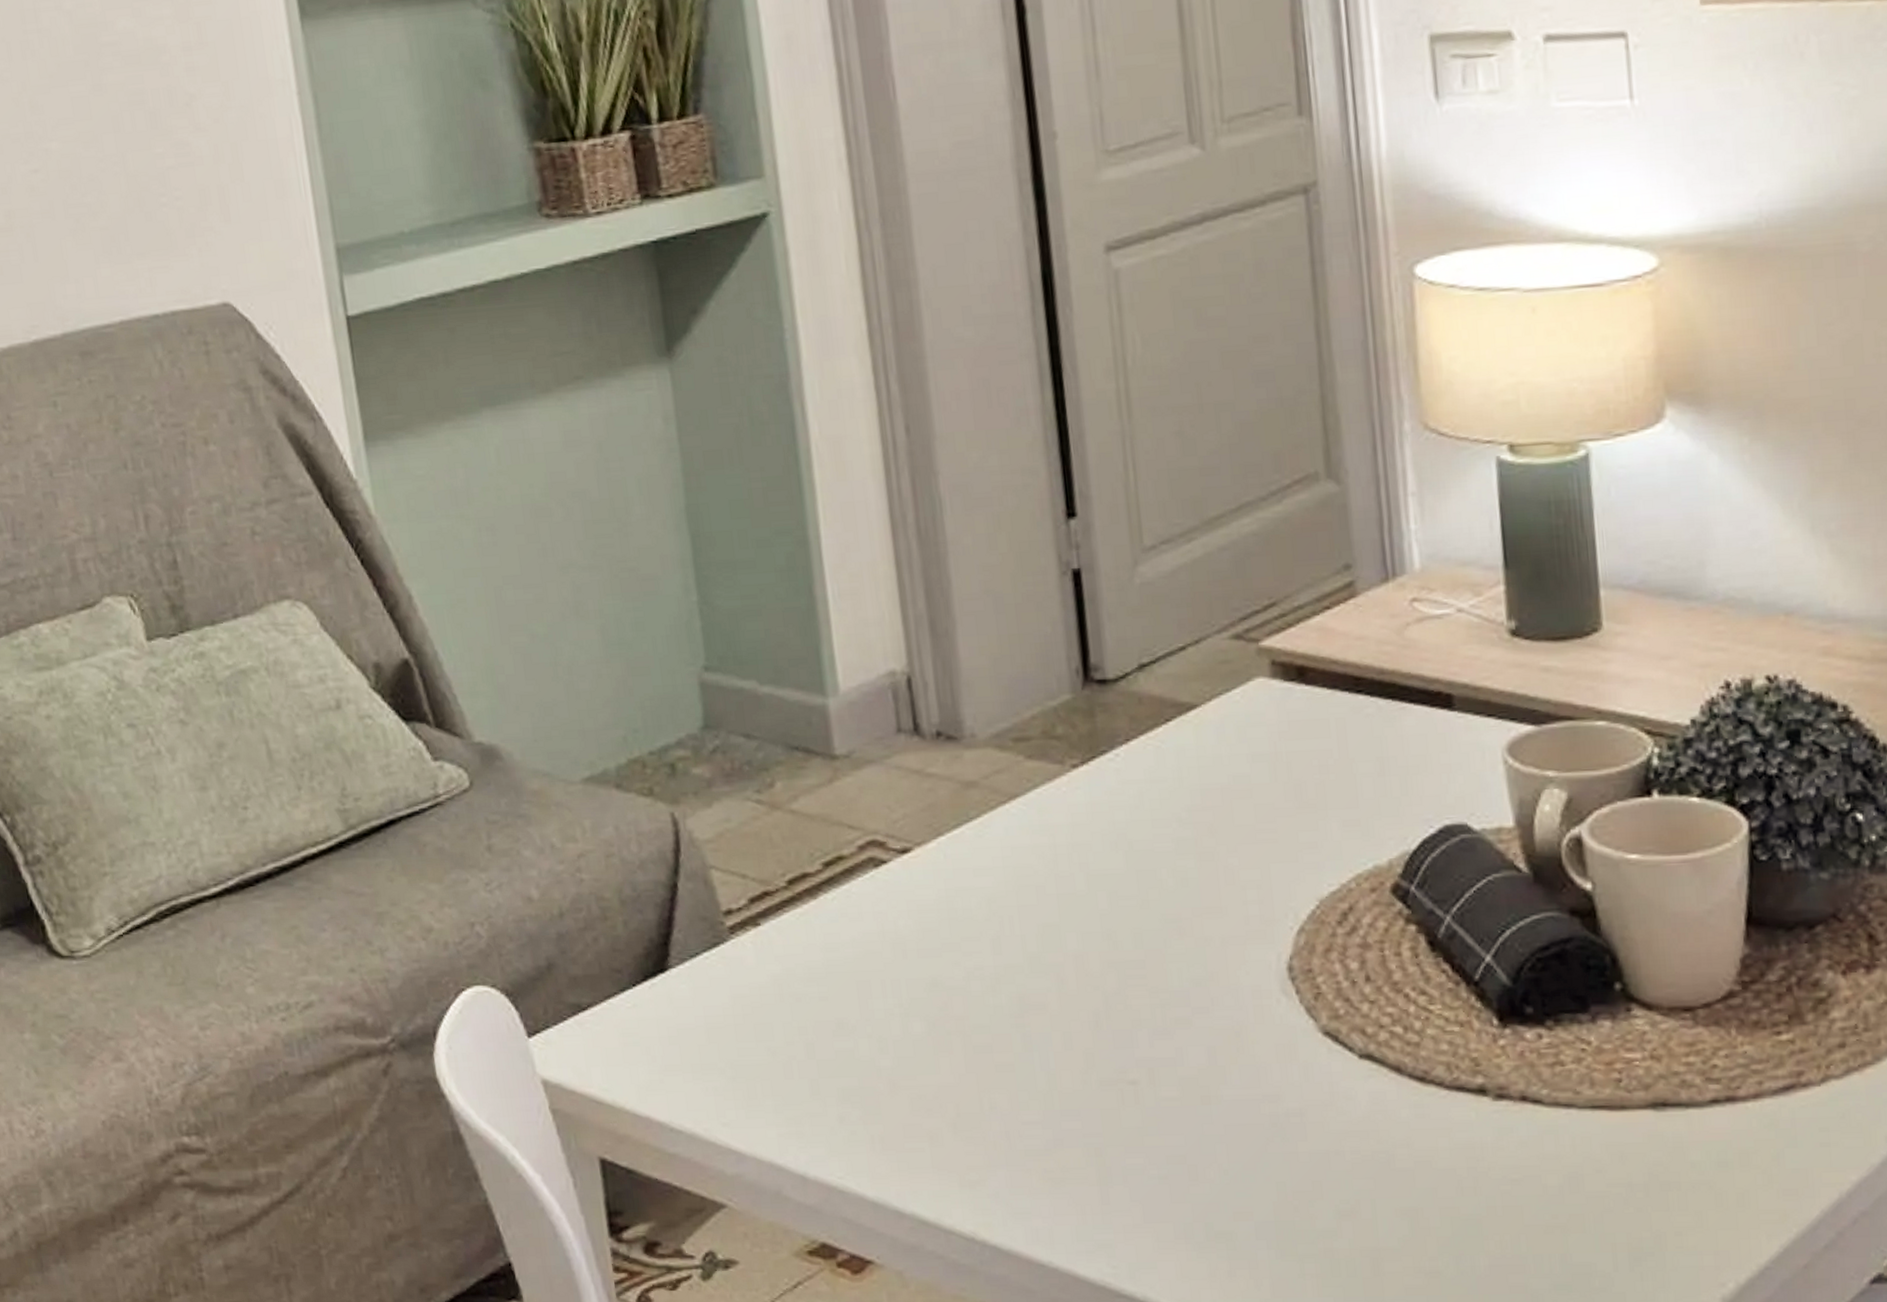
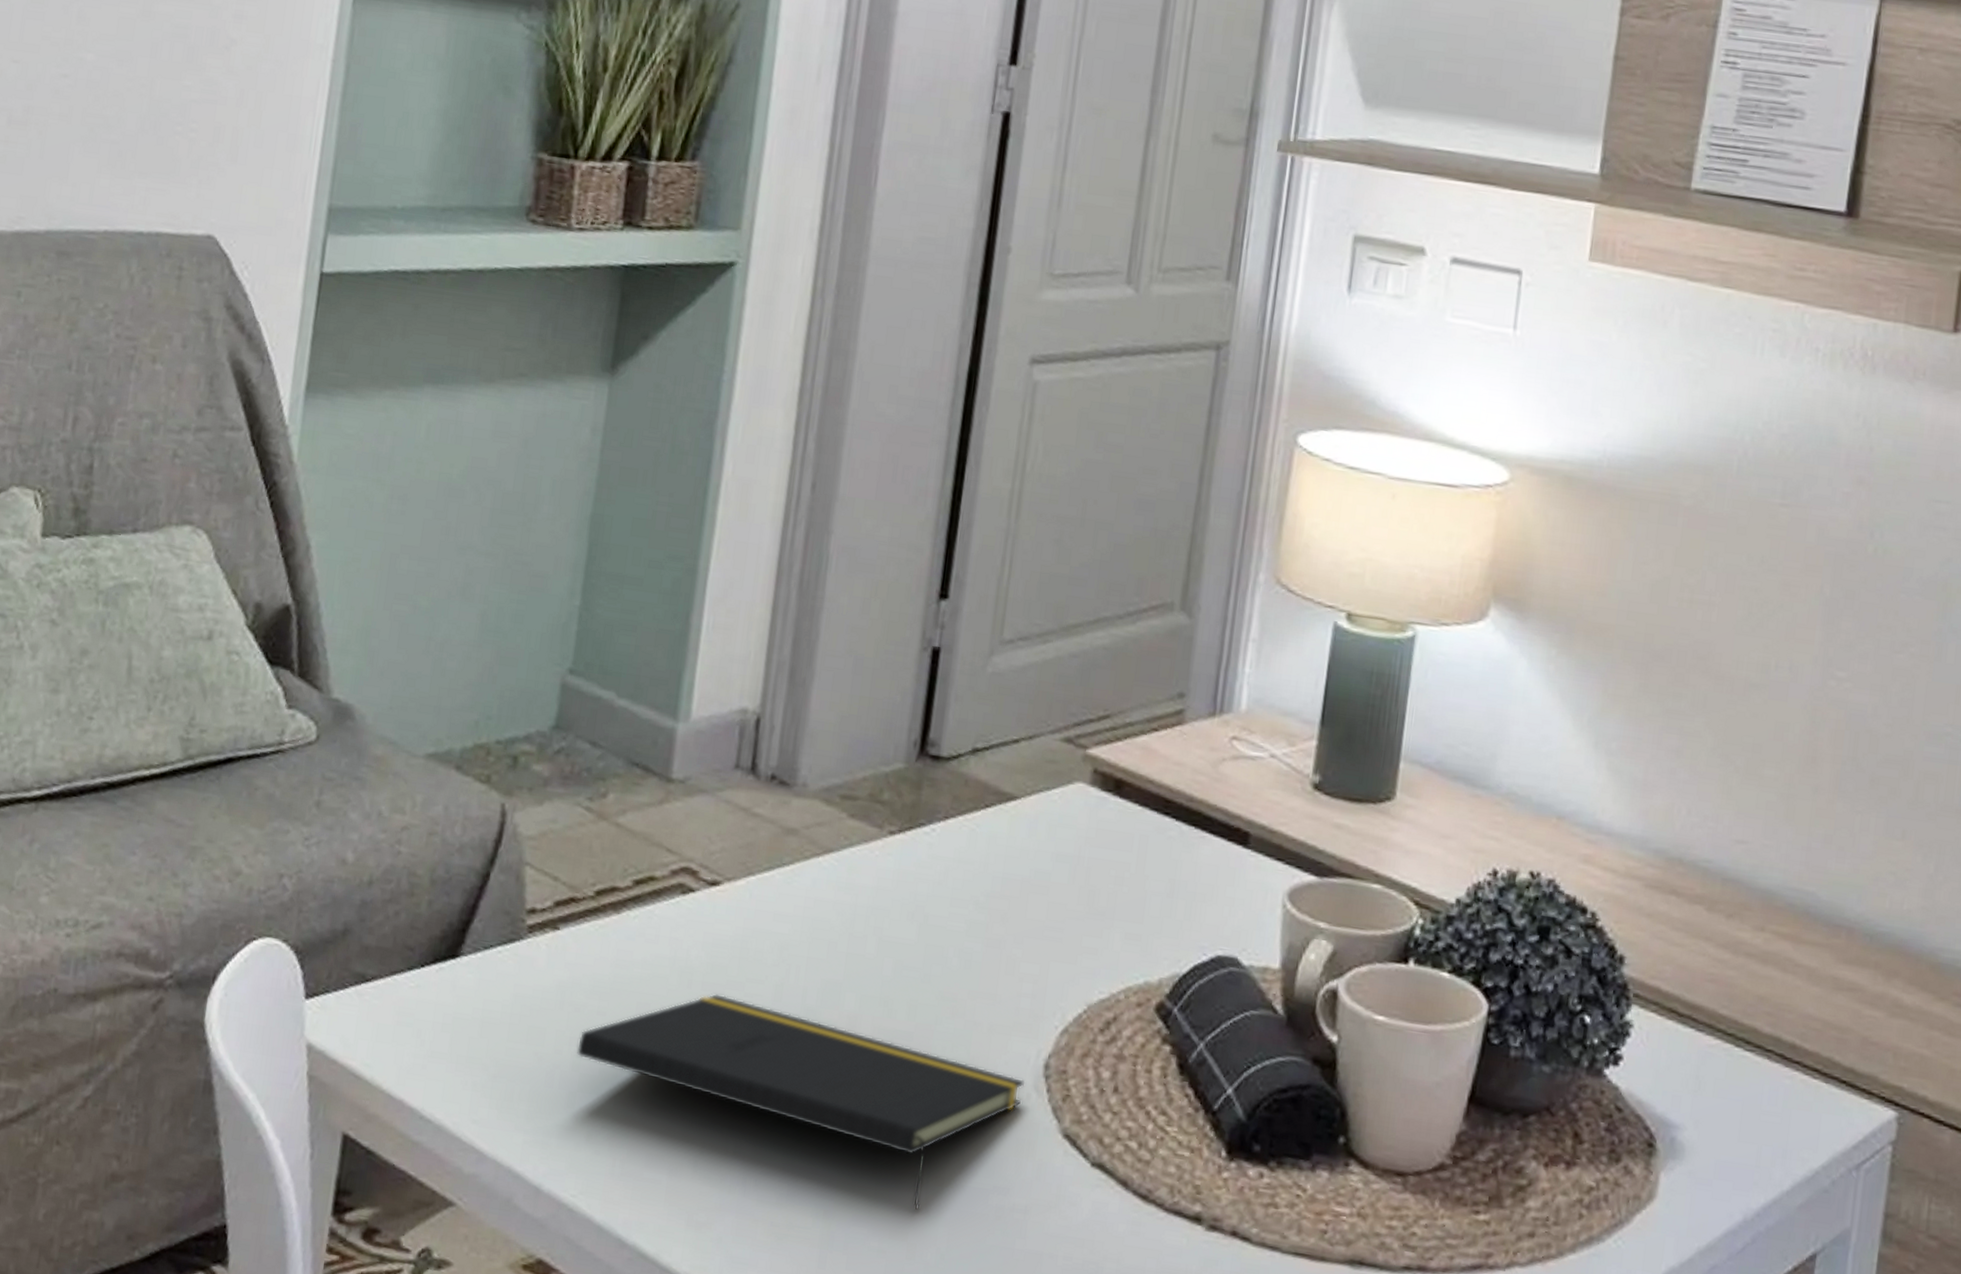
notepad: none [806,958,1273,1131] -> present [576,993,1024,1210]

